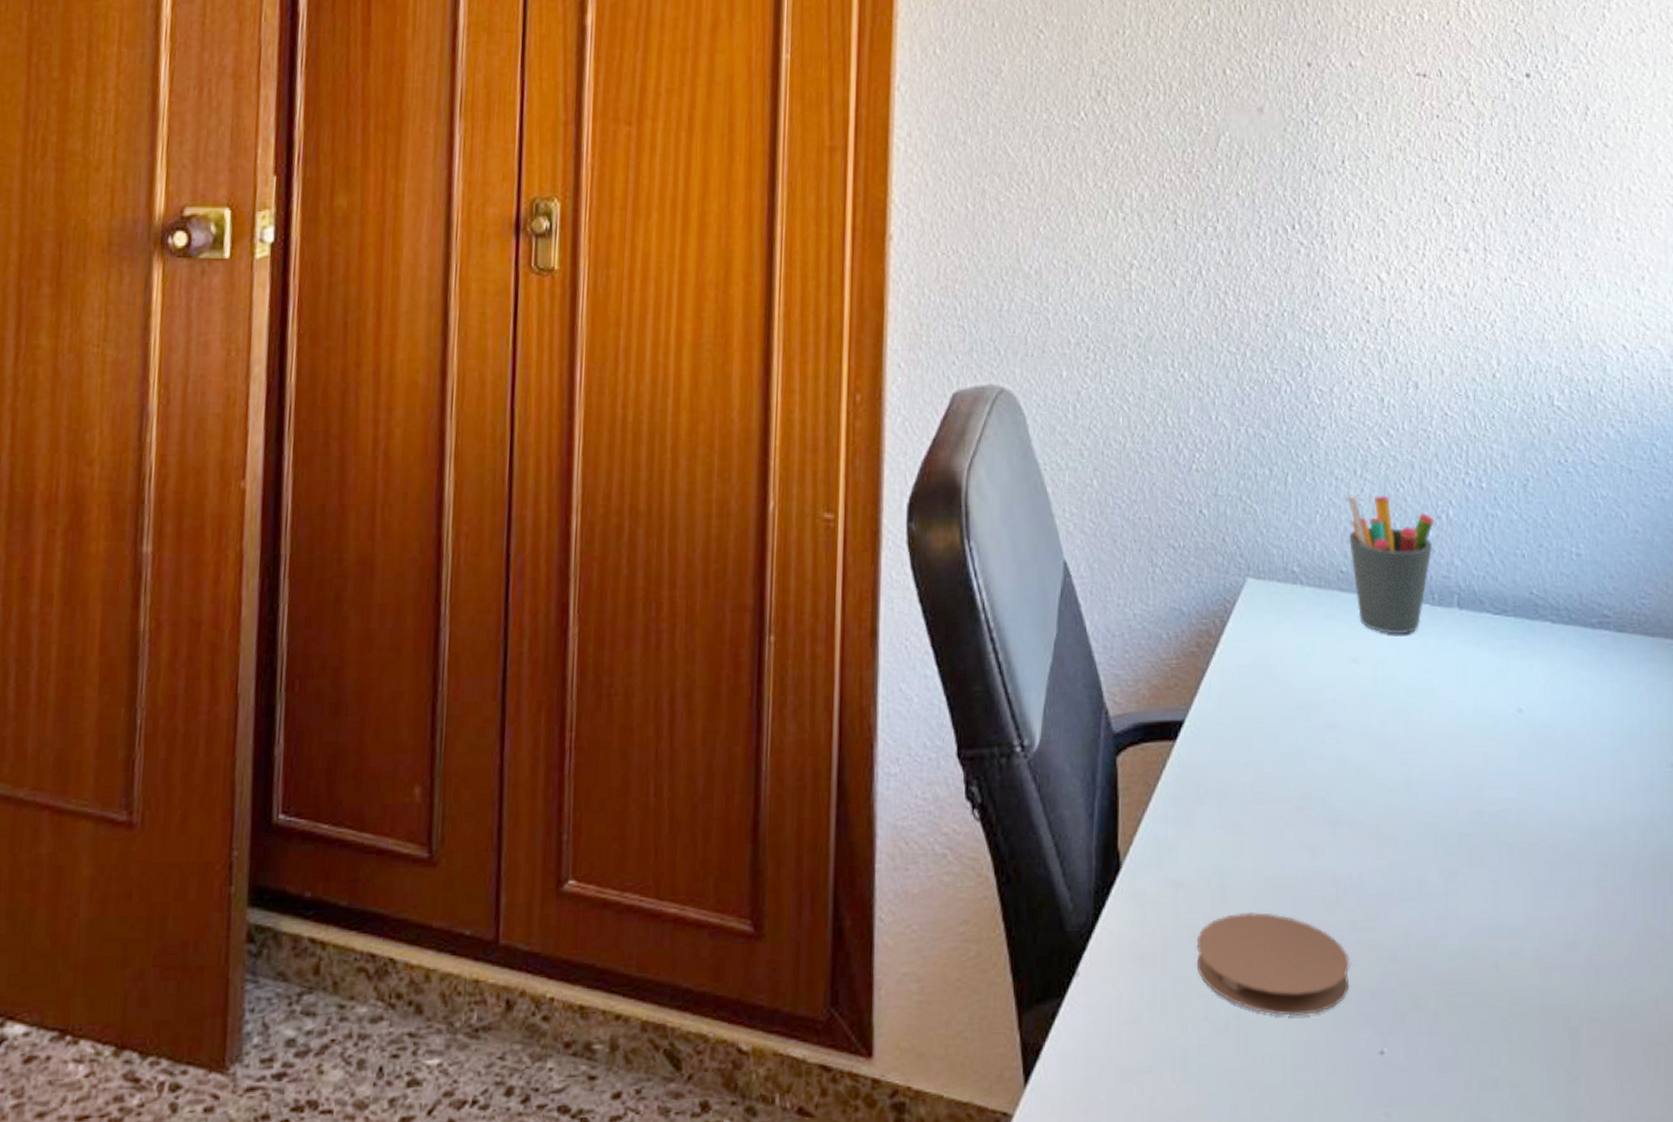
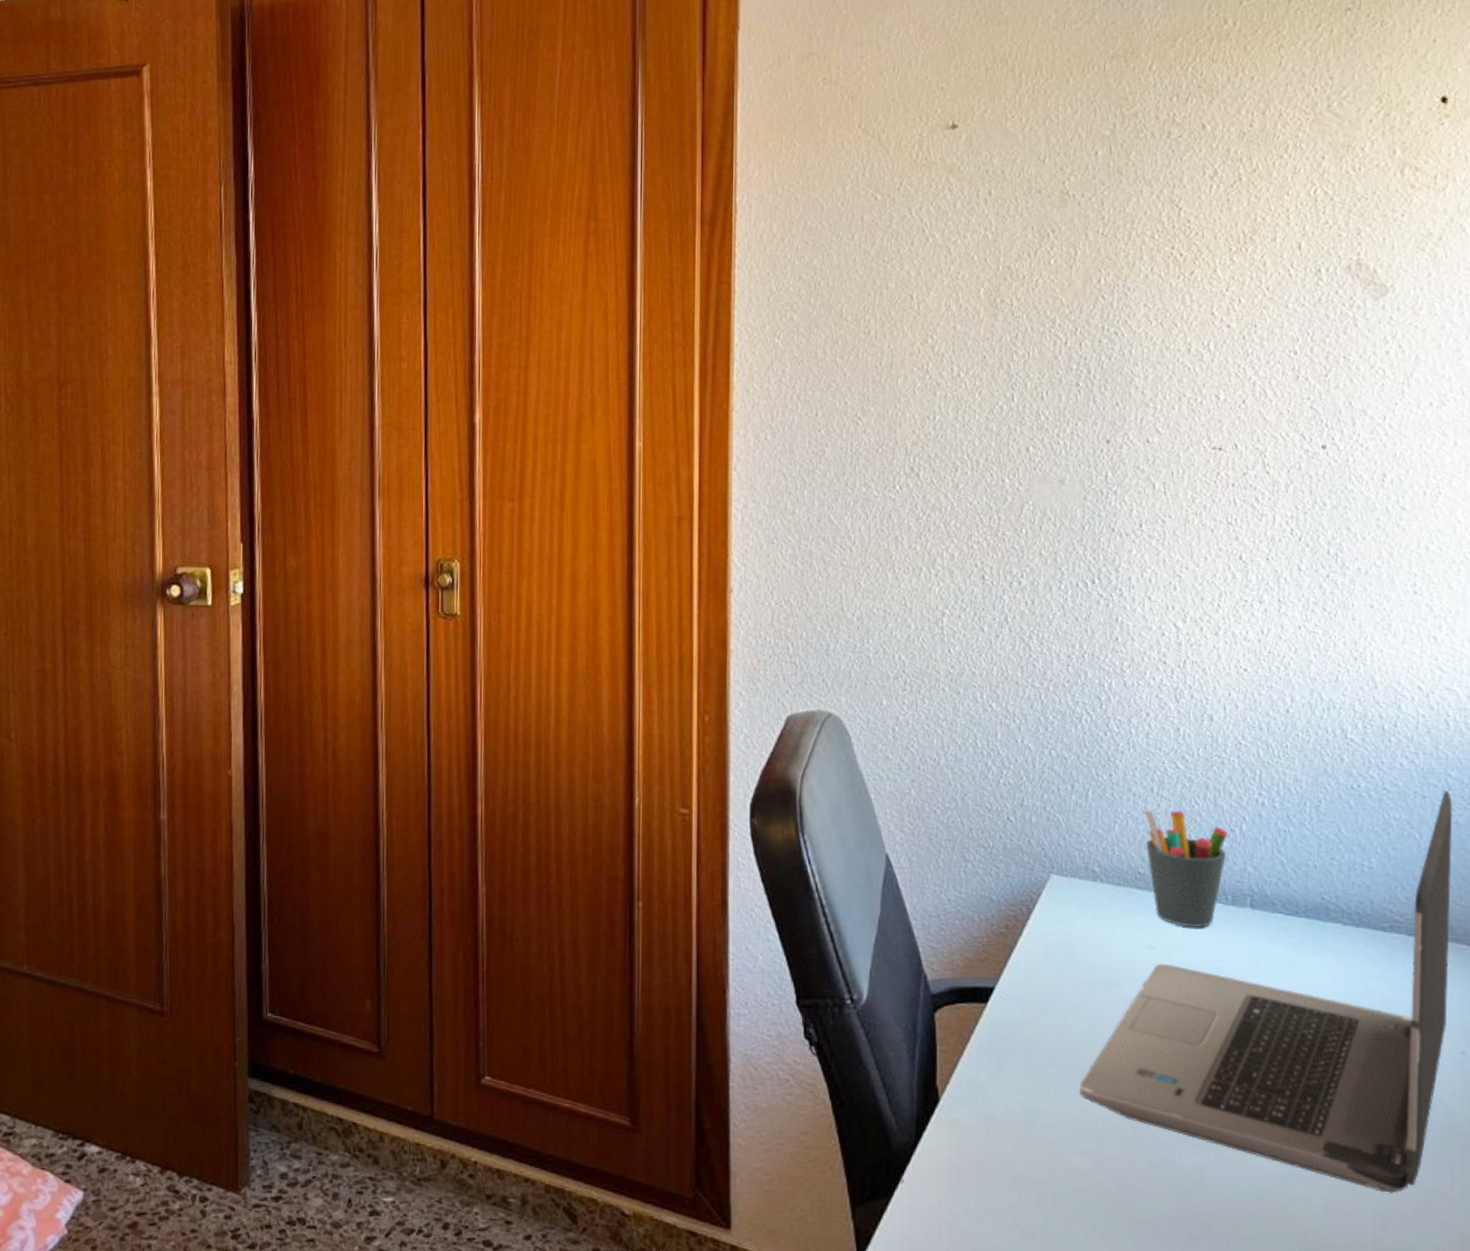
coaster: present [1197,911,1350,1016] -> none [1008,1145,1147,1232]
laptop computer: none [1276,463,1659,938] -> present [1079,790,1453,1193]

